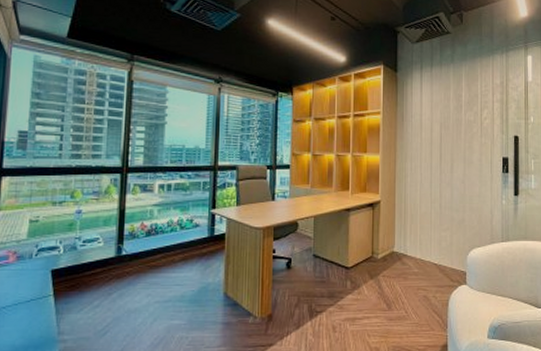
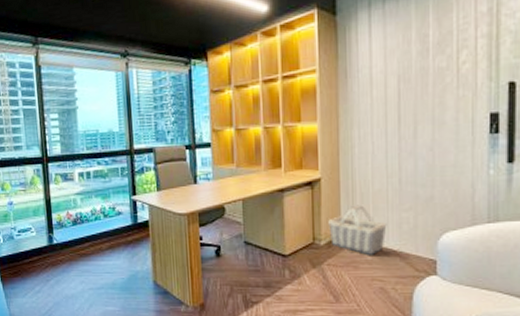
basket: none [385,224,430,267] -> present [328,205,387,255]

